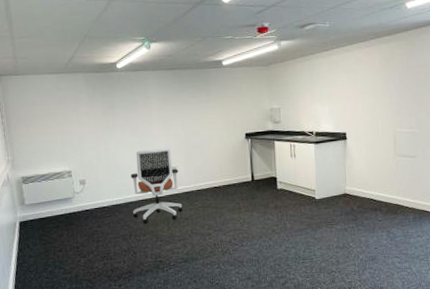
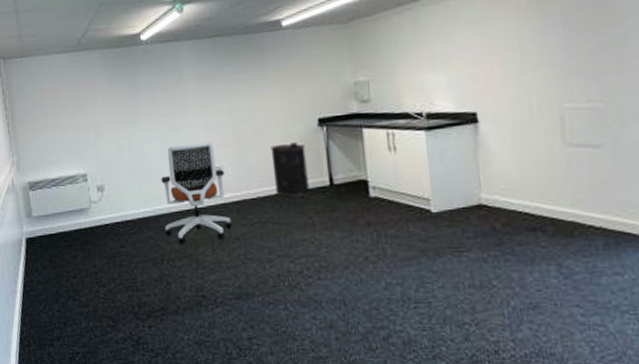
oil can: none [212,150,239,190] -> present [270,142,311,199]

